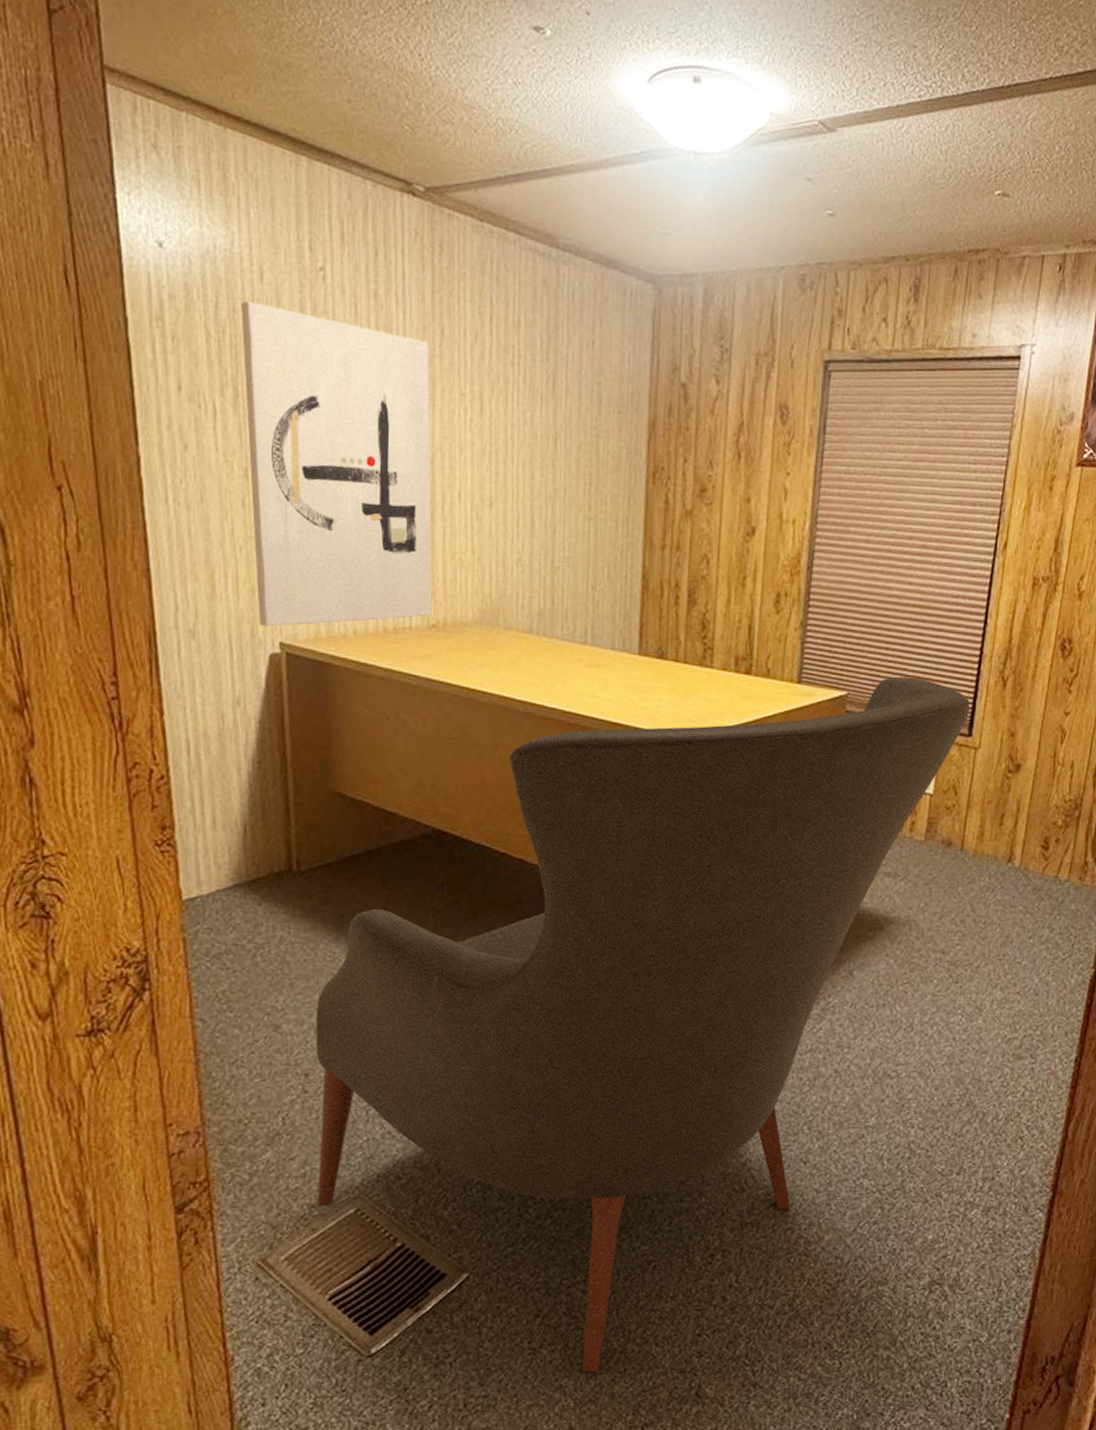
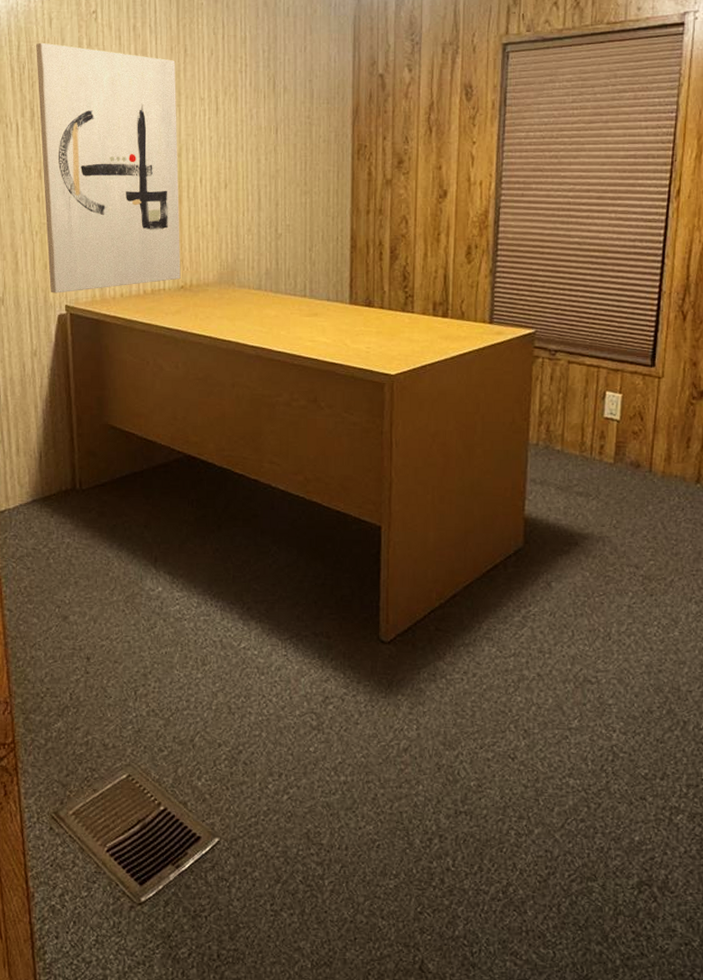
chair: present [316,676,970,1373] -> none [95,314,652,938]

